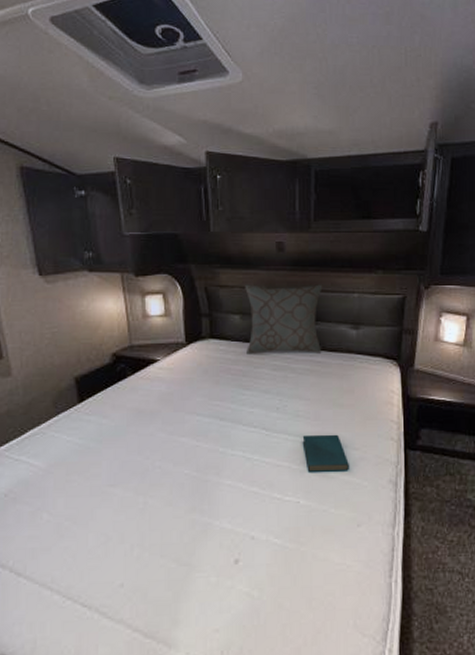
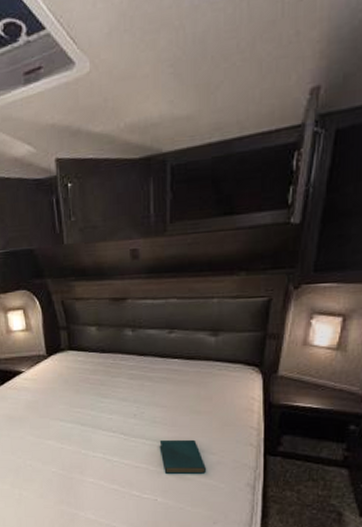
pillow: present [245,284,323,354] -> none [100,291,180,364]

